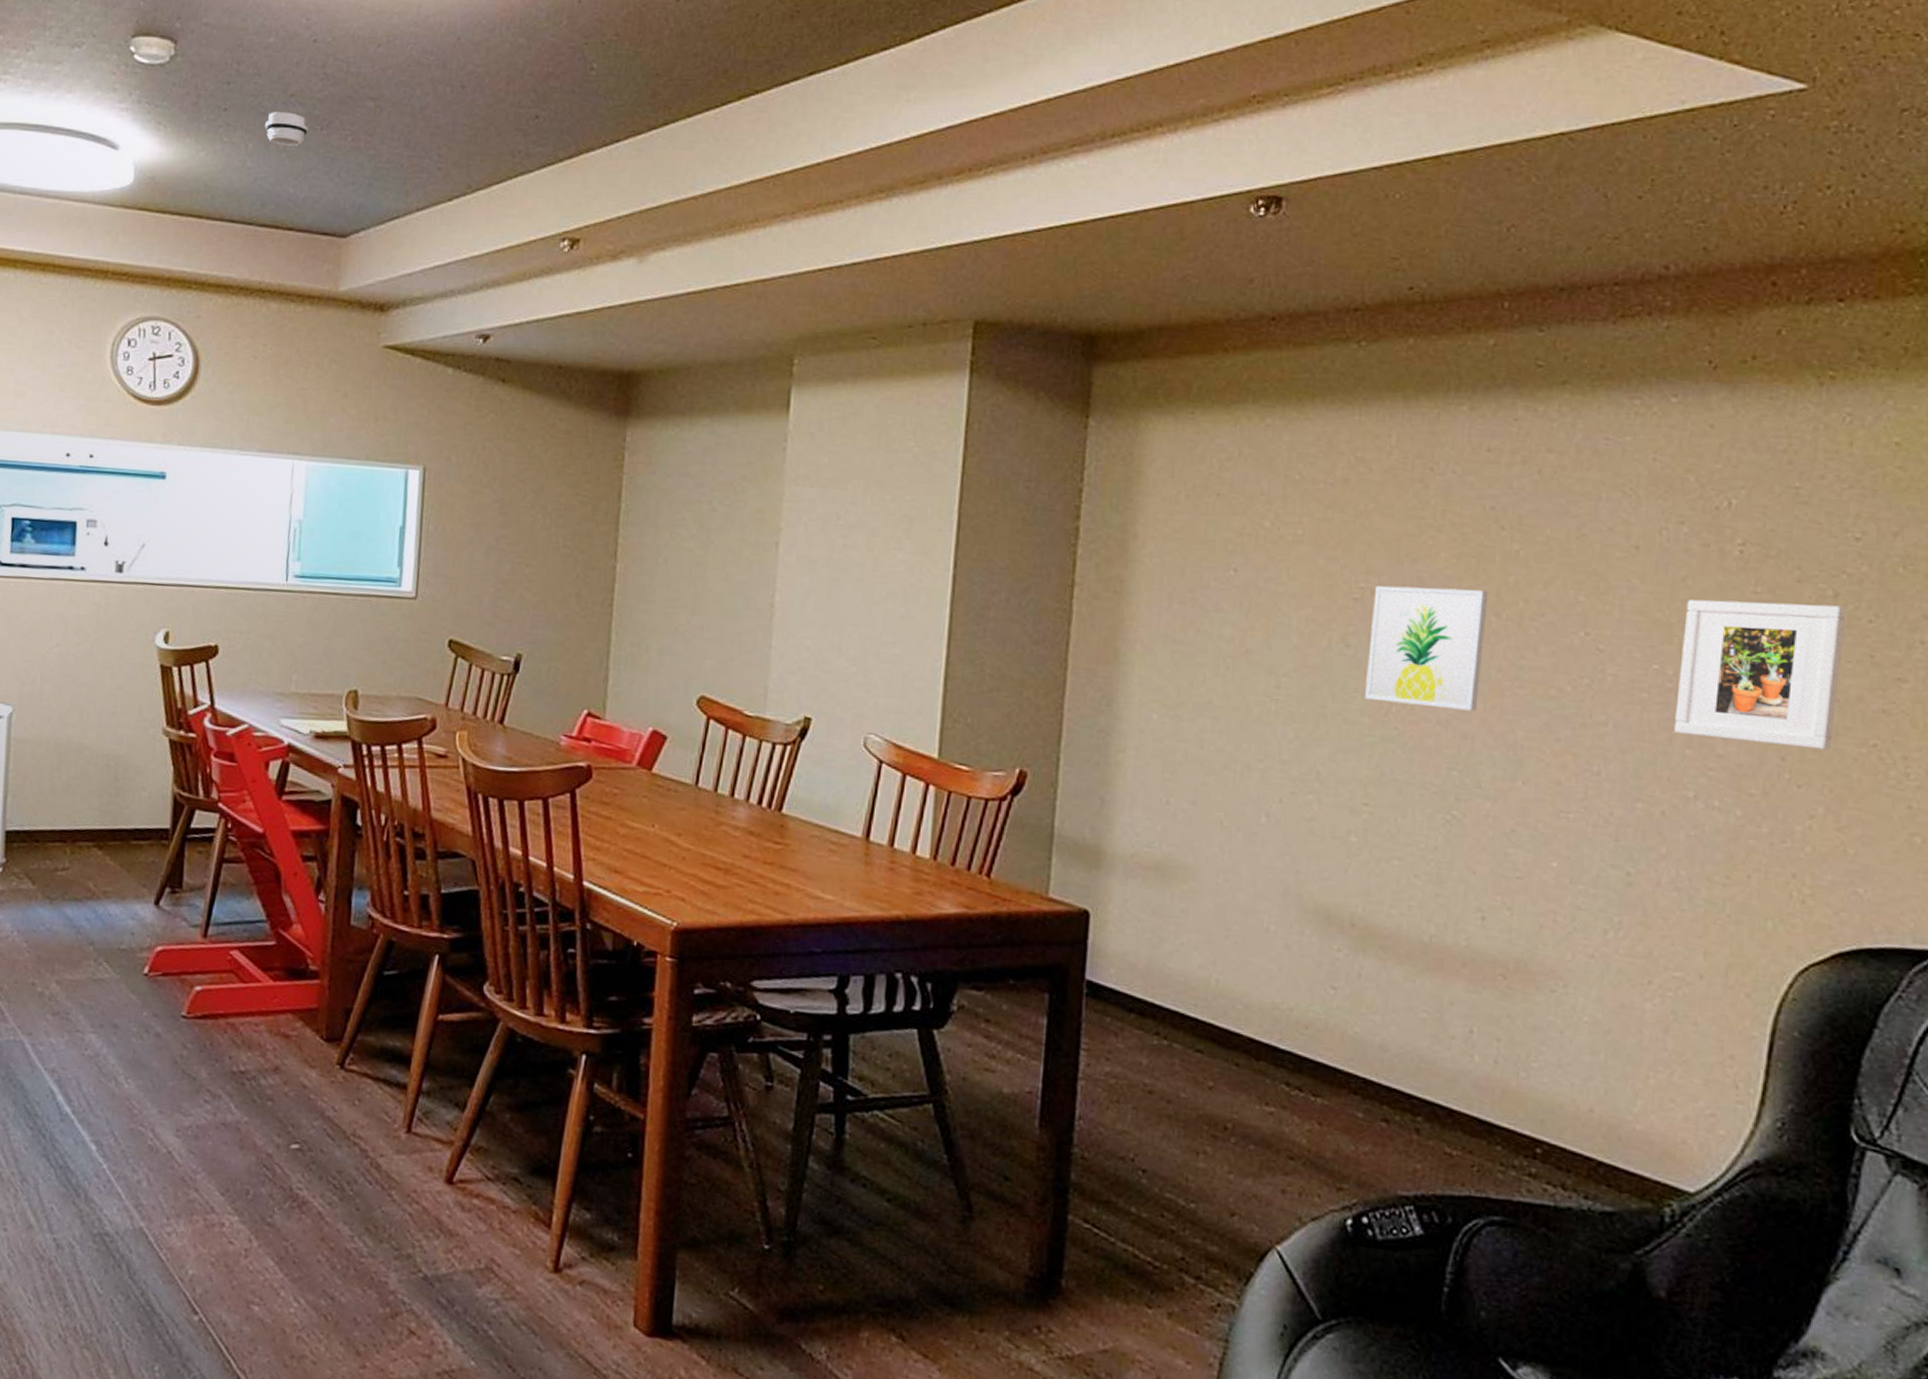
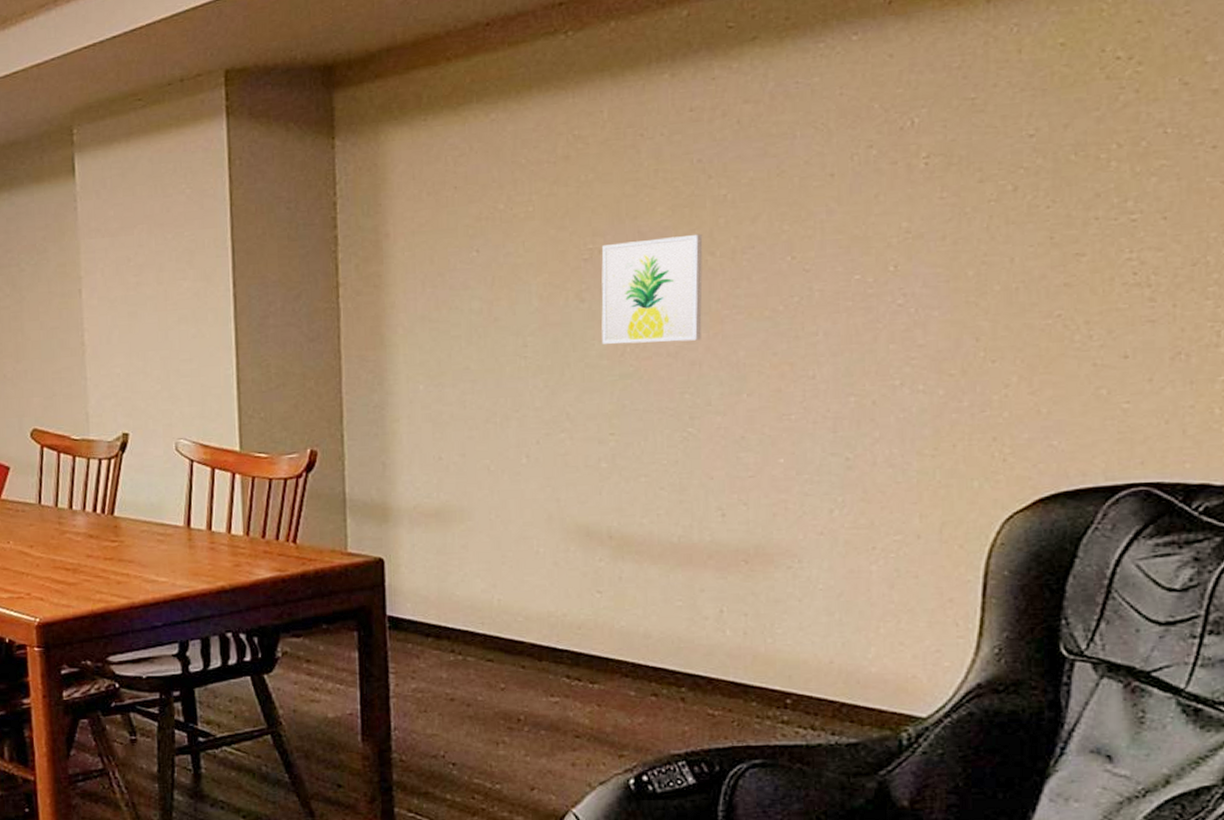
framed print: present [1674,599,1846,750] -> none [878,197,1026,332]

